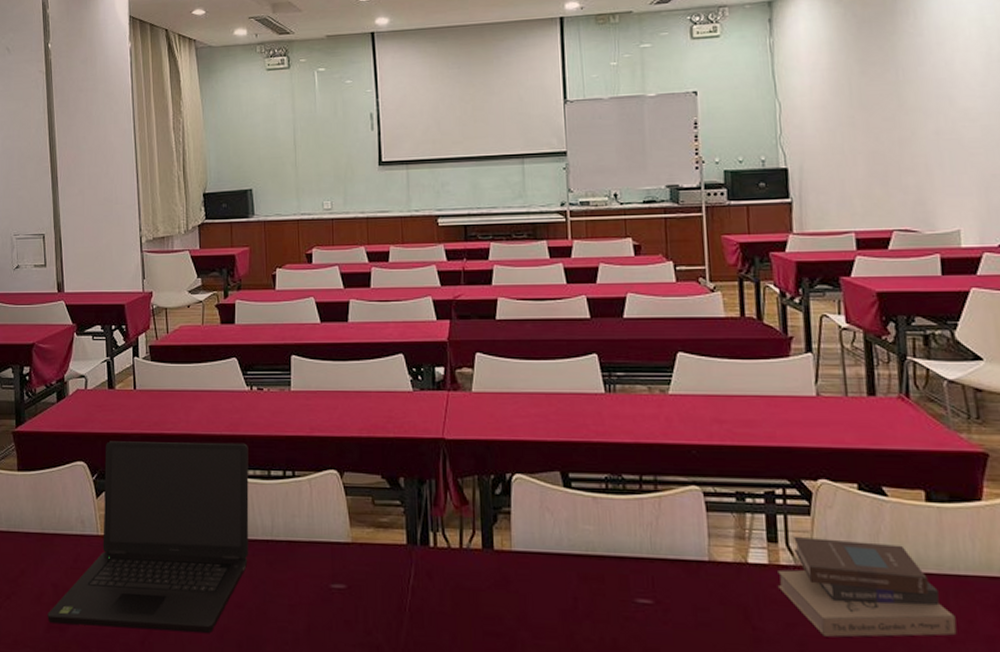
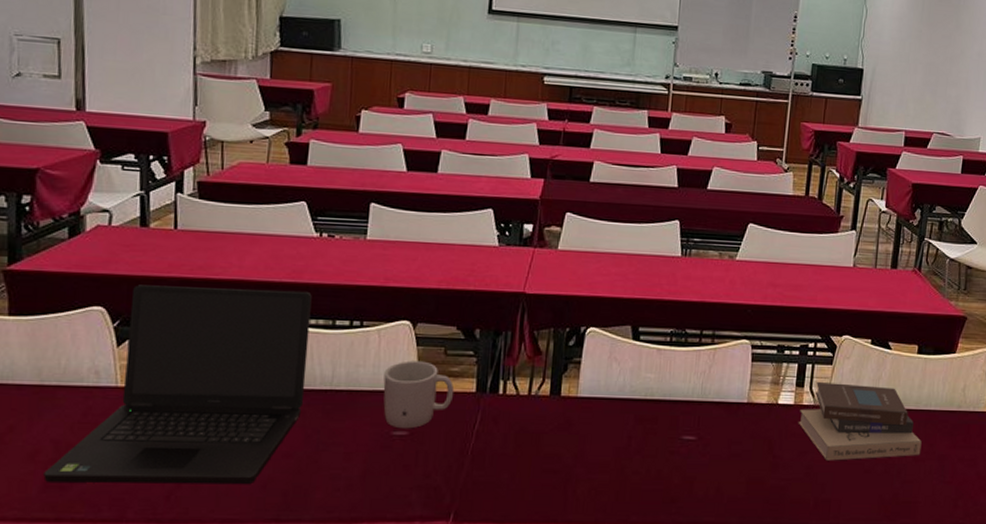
mug: none [318,511,386,582] -> present [383,360,455,429]

